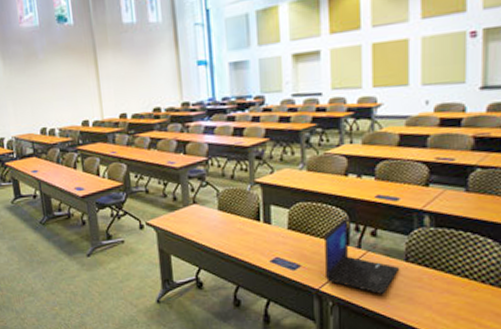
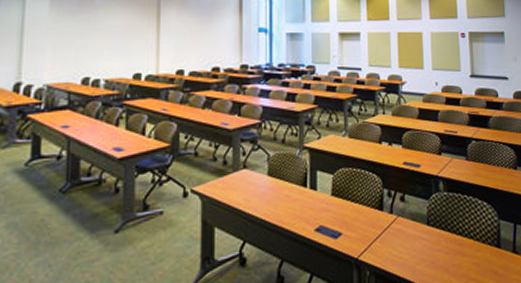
laptop: present [324,217,400,295] -> none [363,183,424,261]

